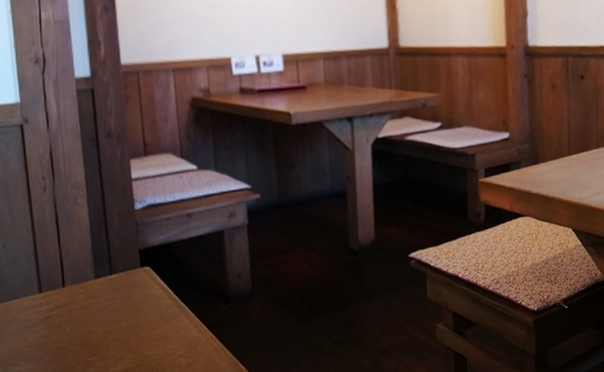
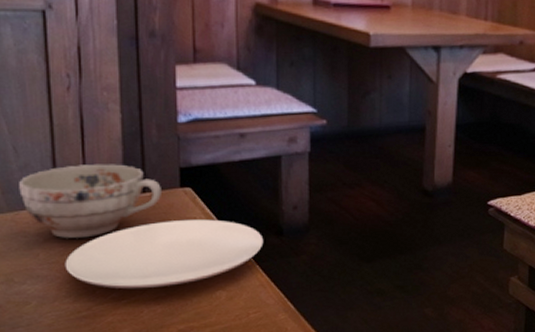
teacup: none [9,251,126,322] -> present [19,164,163,238]
plate: none [49,293,215,364] -> present [65,219,264,289]

